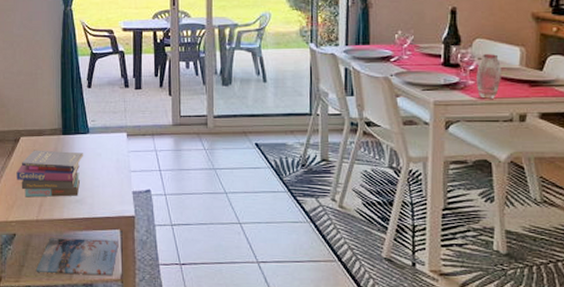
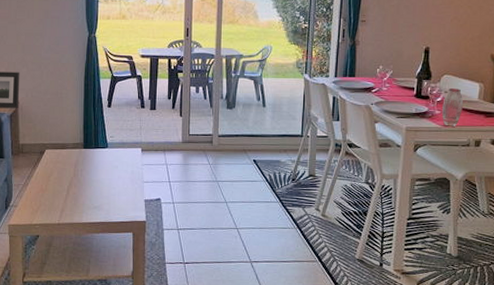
books: present [16,150,84,198] -> none [41,161,103,204]
magazine: present [36,238,119,275] -> none [57,239,131,272]

